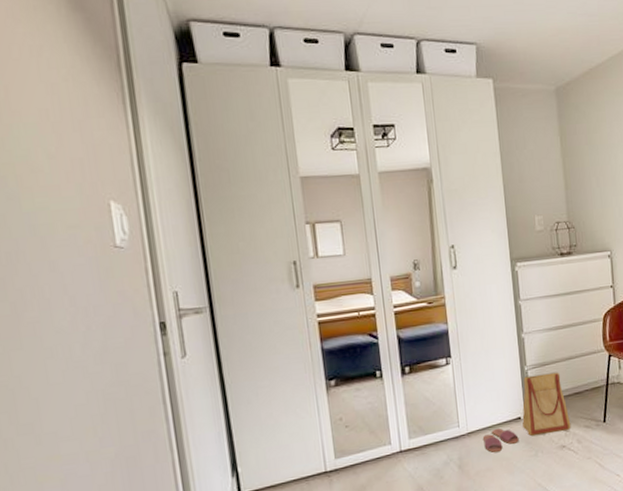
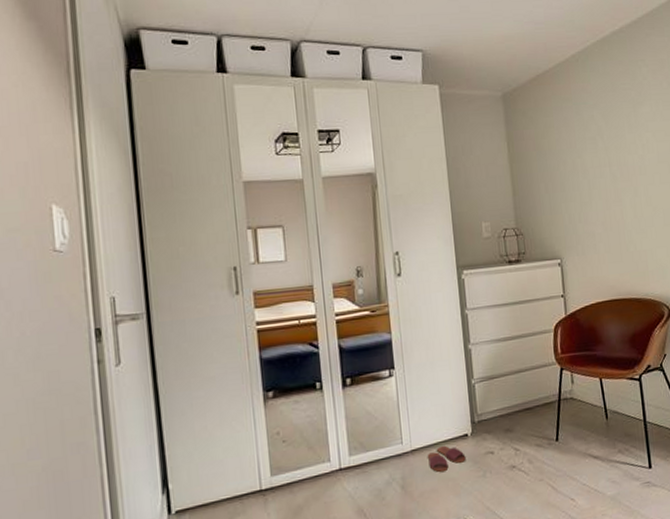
shopping bag: present [522,372,571,436] -> none [469,385,522,455]

